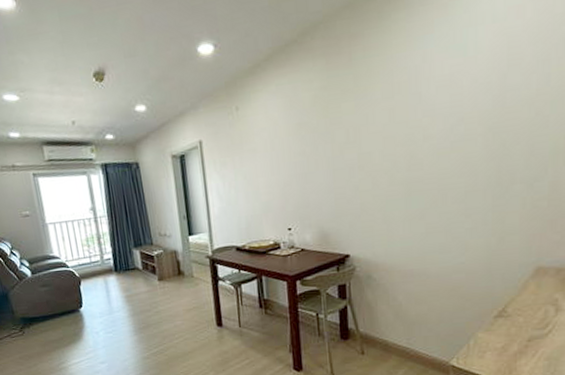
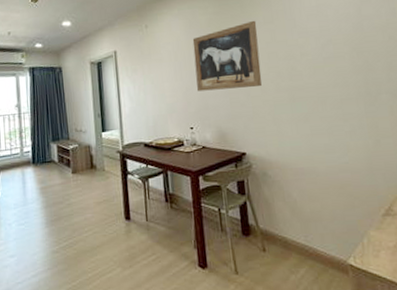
wall art: none [293,95,374,187] -> present [192,20,262,92]

